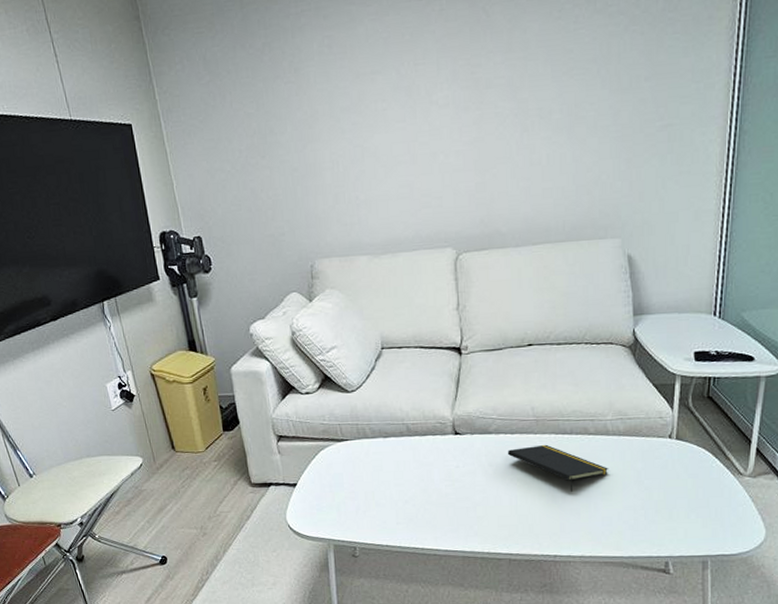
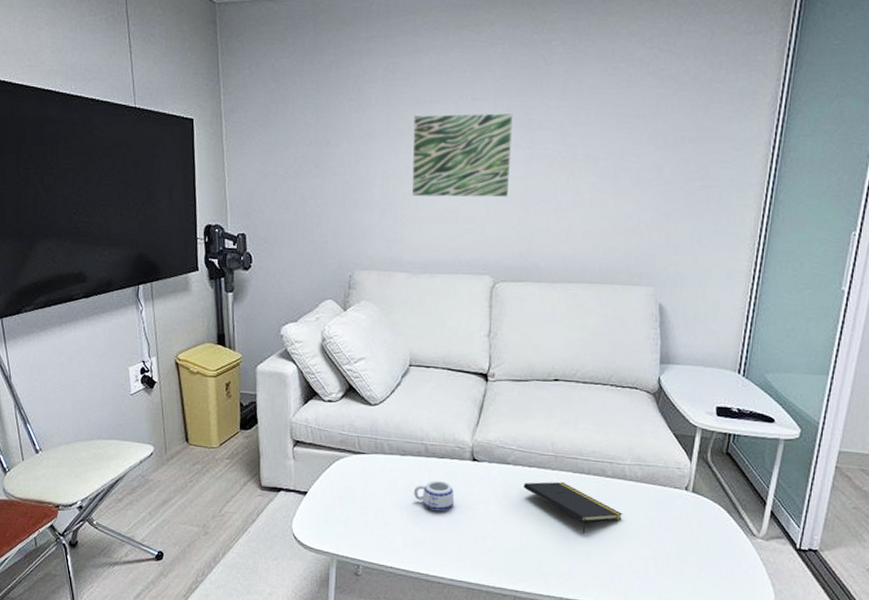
wall art: none [356,75,462,175] -> present [412,113,513,197]
mug: none [401,457,441,488] -> present [414,480,454,512]

